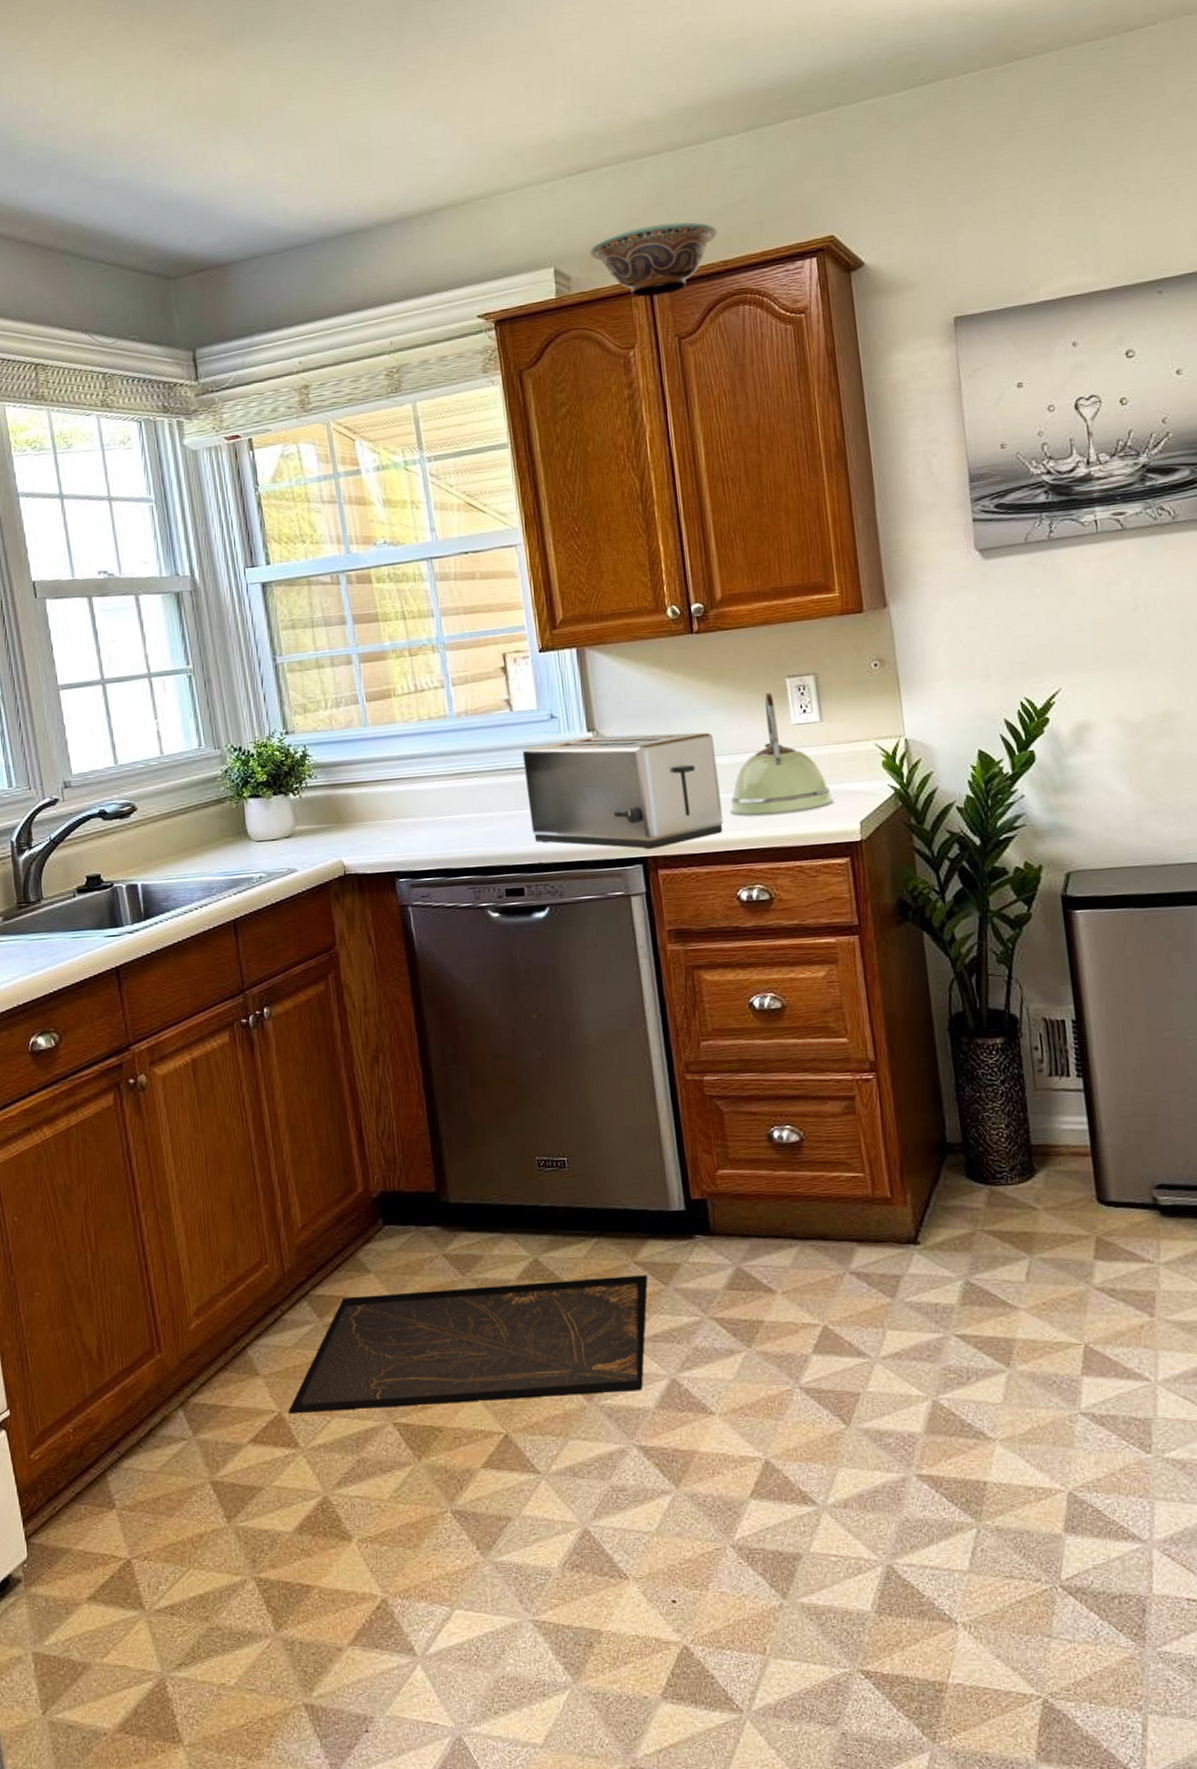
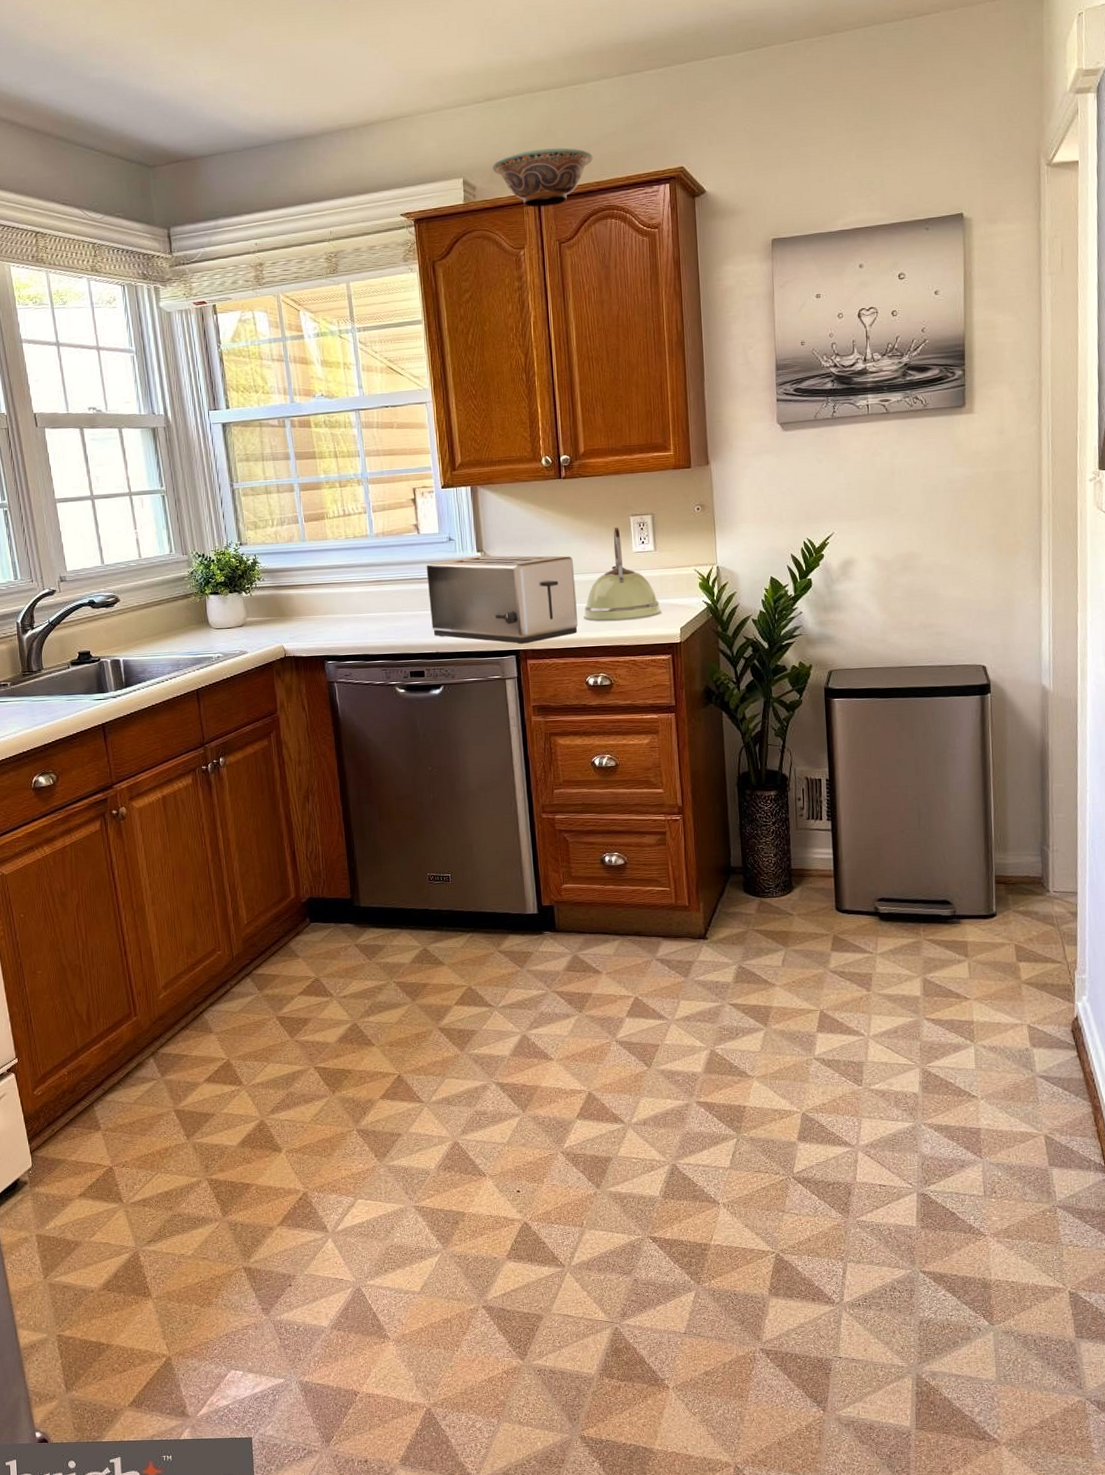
doormat: present [288,1275,648,1413] -> none [235,960,508,1060]

